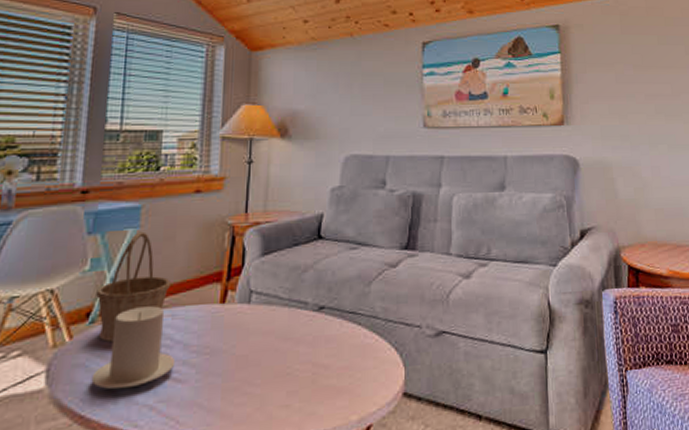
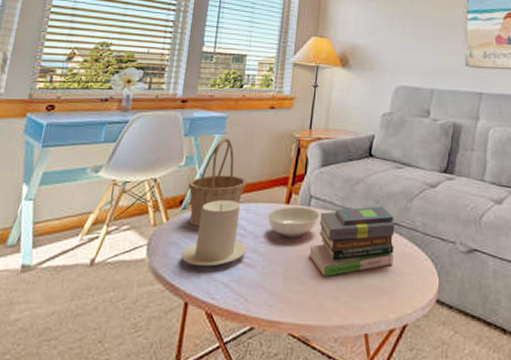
bowl: none [199,305,263,343] -> present [268,207,320,238]
books: none [252,294,352,382] -> present [309,206,395,276]

